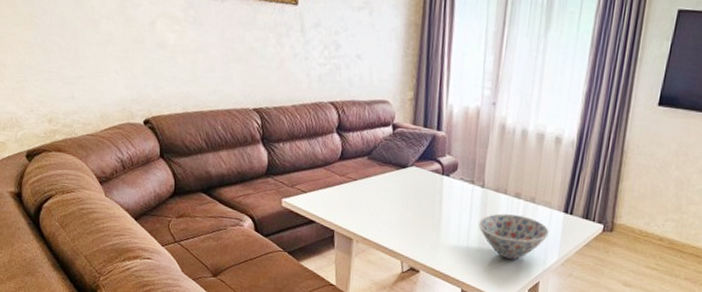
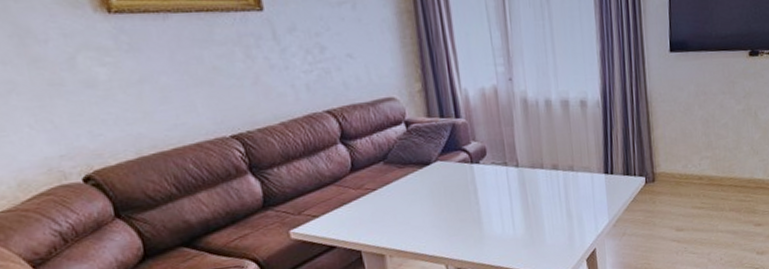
bowl: present [478,213,549,260] -> none [521,186,594,235]

